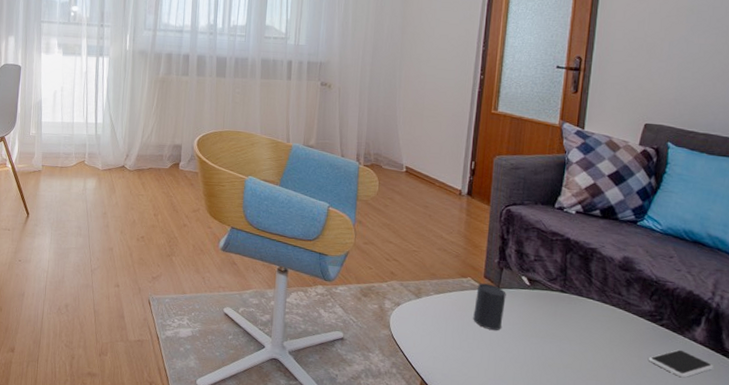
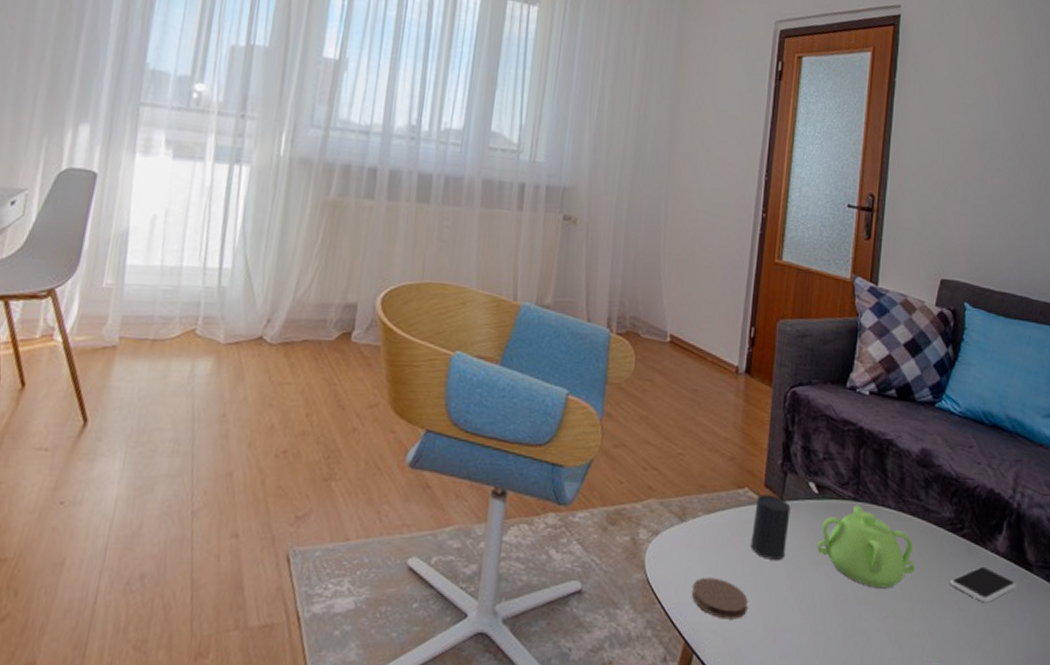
coaster: none [427,337,471,369] -> present [692,577,748,619]
teapot: none [528,296,616,359] -> present [816,505,915,589]

